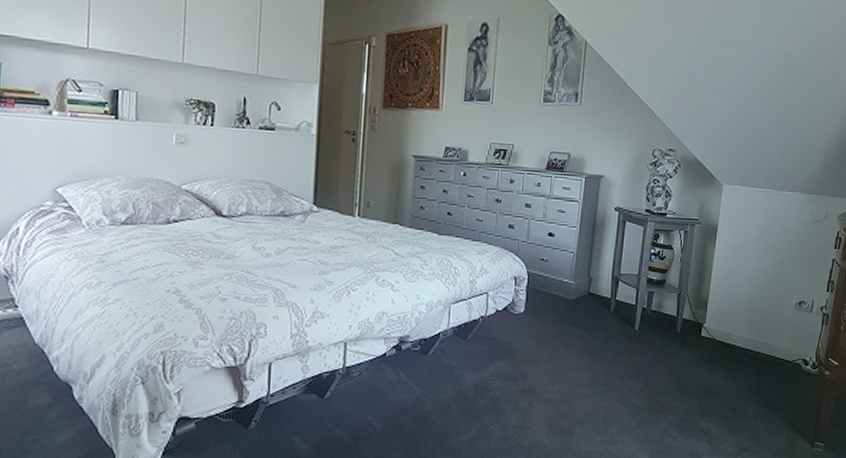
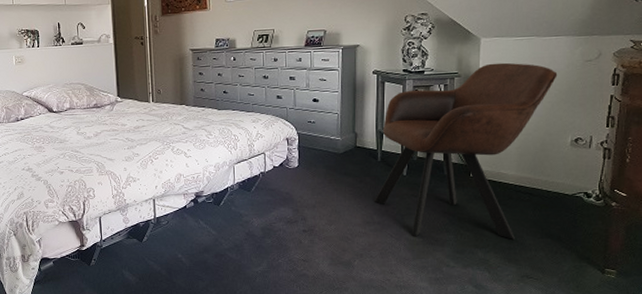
armchair: none [602,213,789,408] -> present [374,62,558,239]

